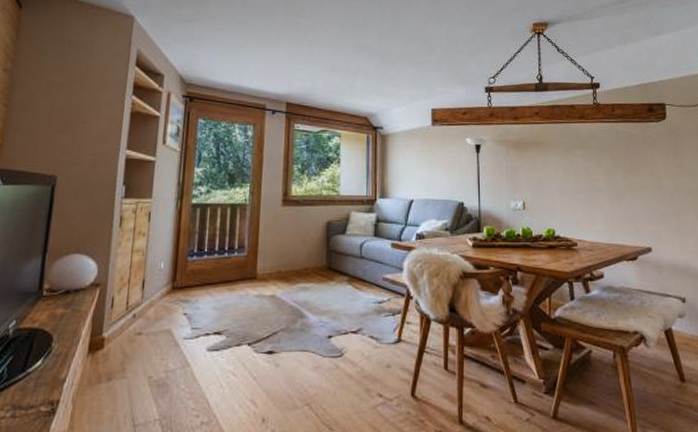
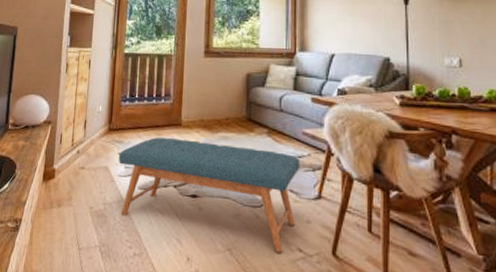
bench: none [183,293,380,401] -> present [118,137,300,253]

